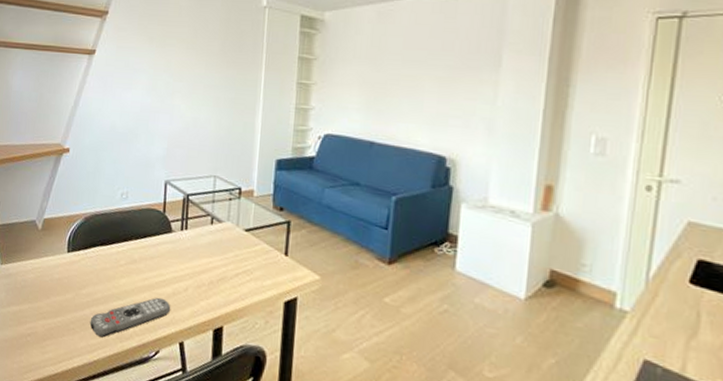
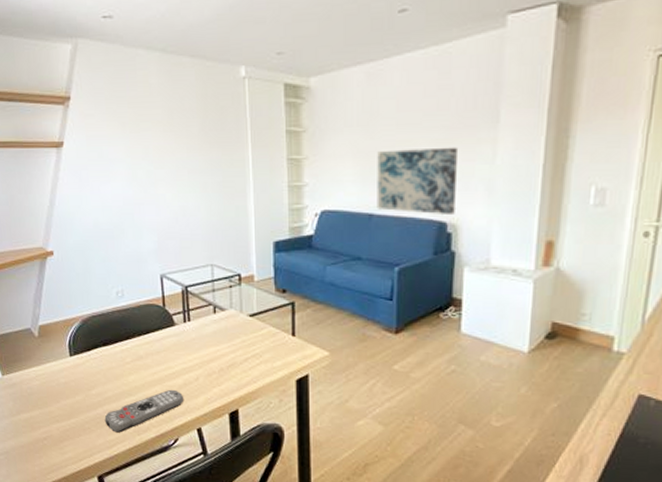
wall art: none [378,83,460,151] -> present [377,147,457,216]

